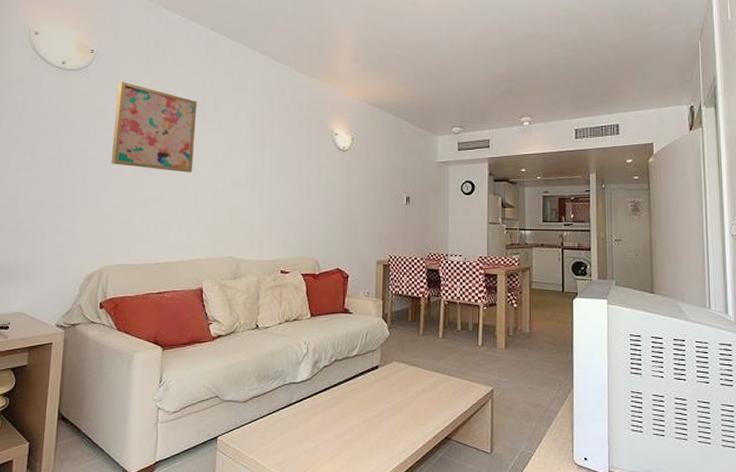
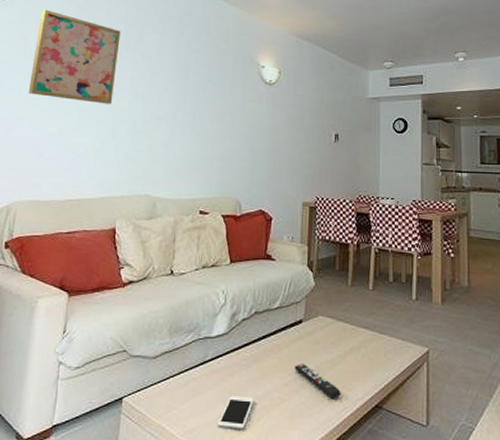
cell phone: none [304,432,336,461] -> present [218,395,254,429]
remote control: none [372,403,414,433] -> present [295,364,341,399]

